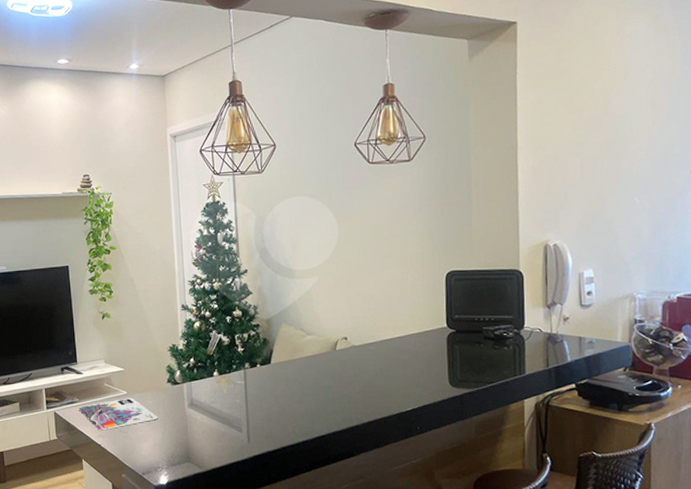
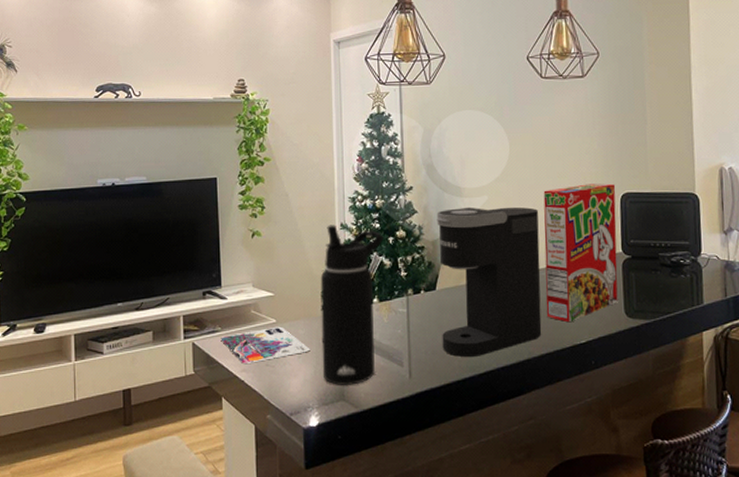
water bottle: none [165,306,222,450] -> present [320,225,384,386]
coffee maker: none [270,286,370,424] -> present [436,207,542,358]
cereal box: none [371,262,443,392] -> present [543,183,618,323]

